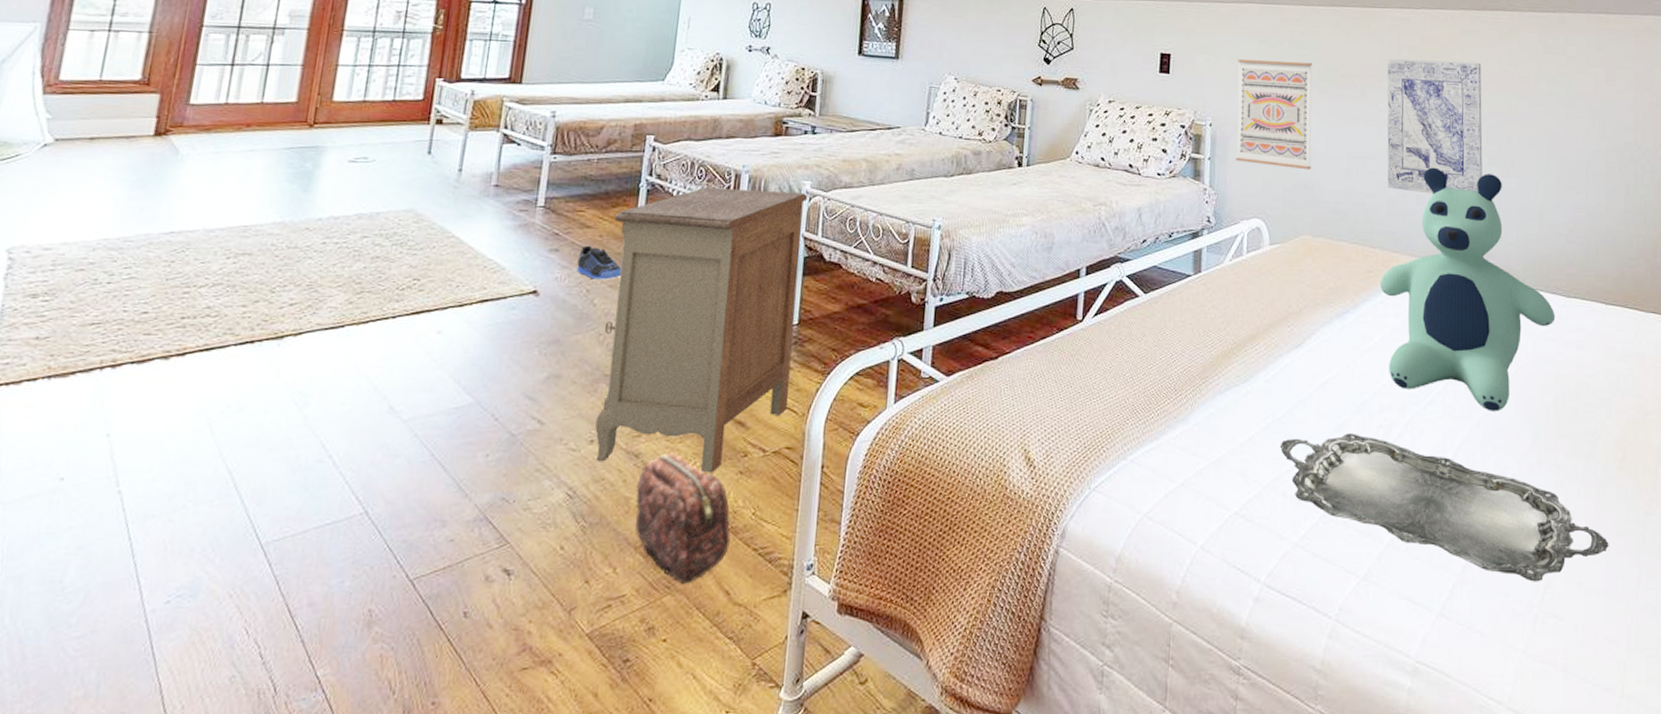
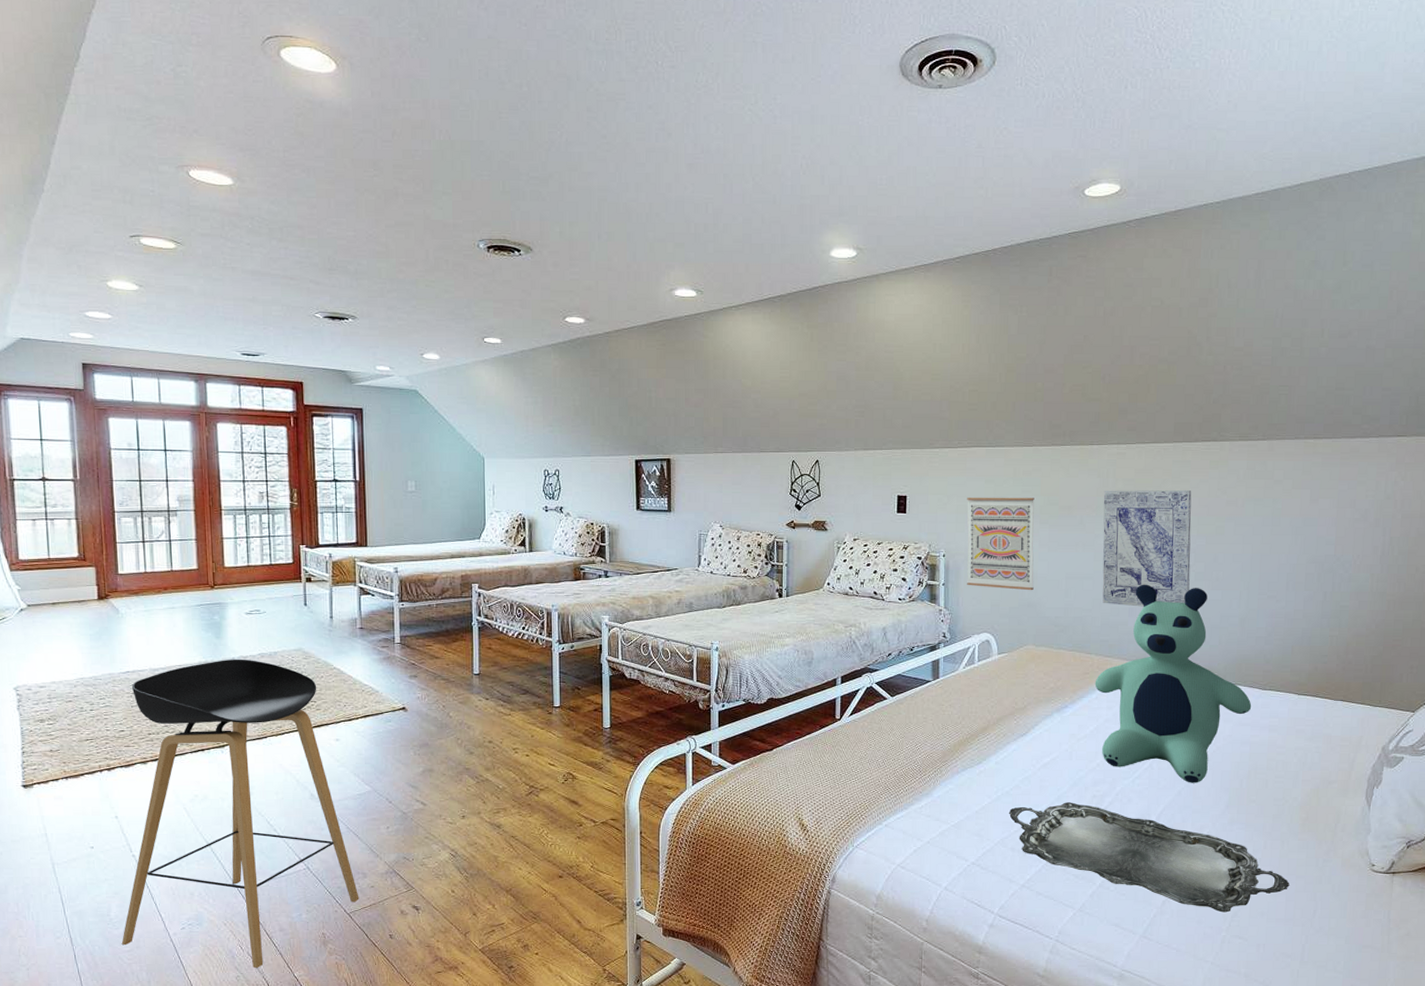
stool: none [70,219,431,665] -> present [121,659,359,969]
sneaker: present [576,245,622,280] -> none [433,672,468,698]
nightstand: present [595,187,808,473] -> none [456,623,609,838]
cosmetic bag: present [635,453,731,584] -> none [502,824,576,915]

